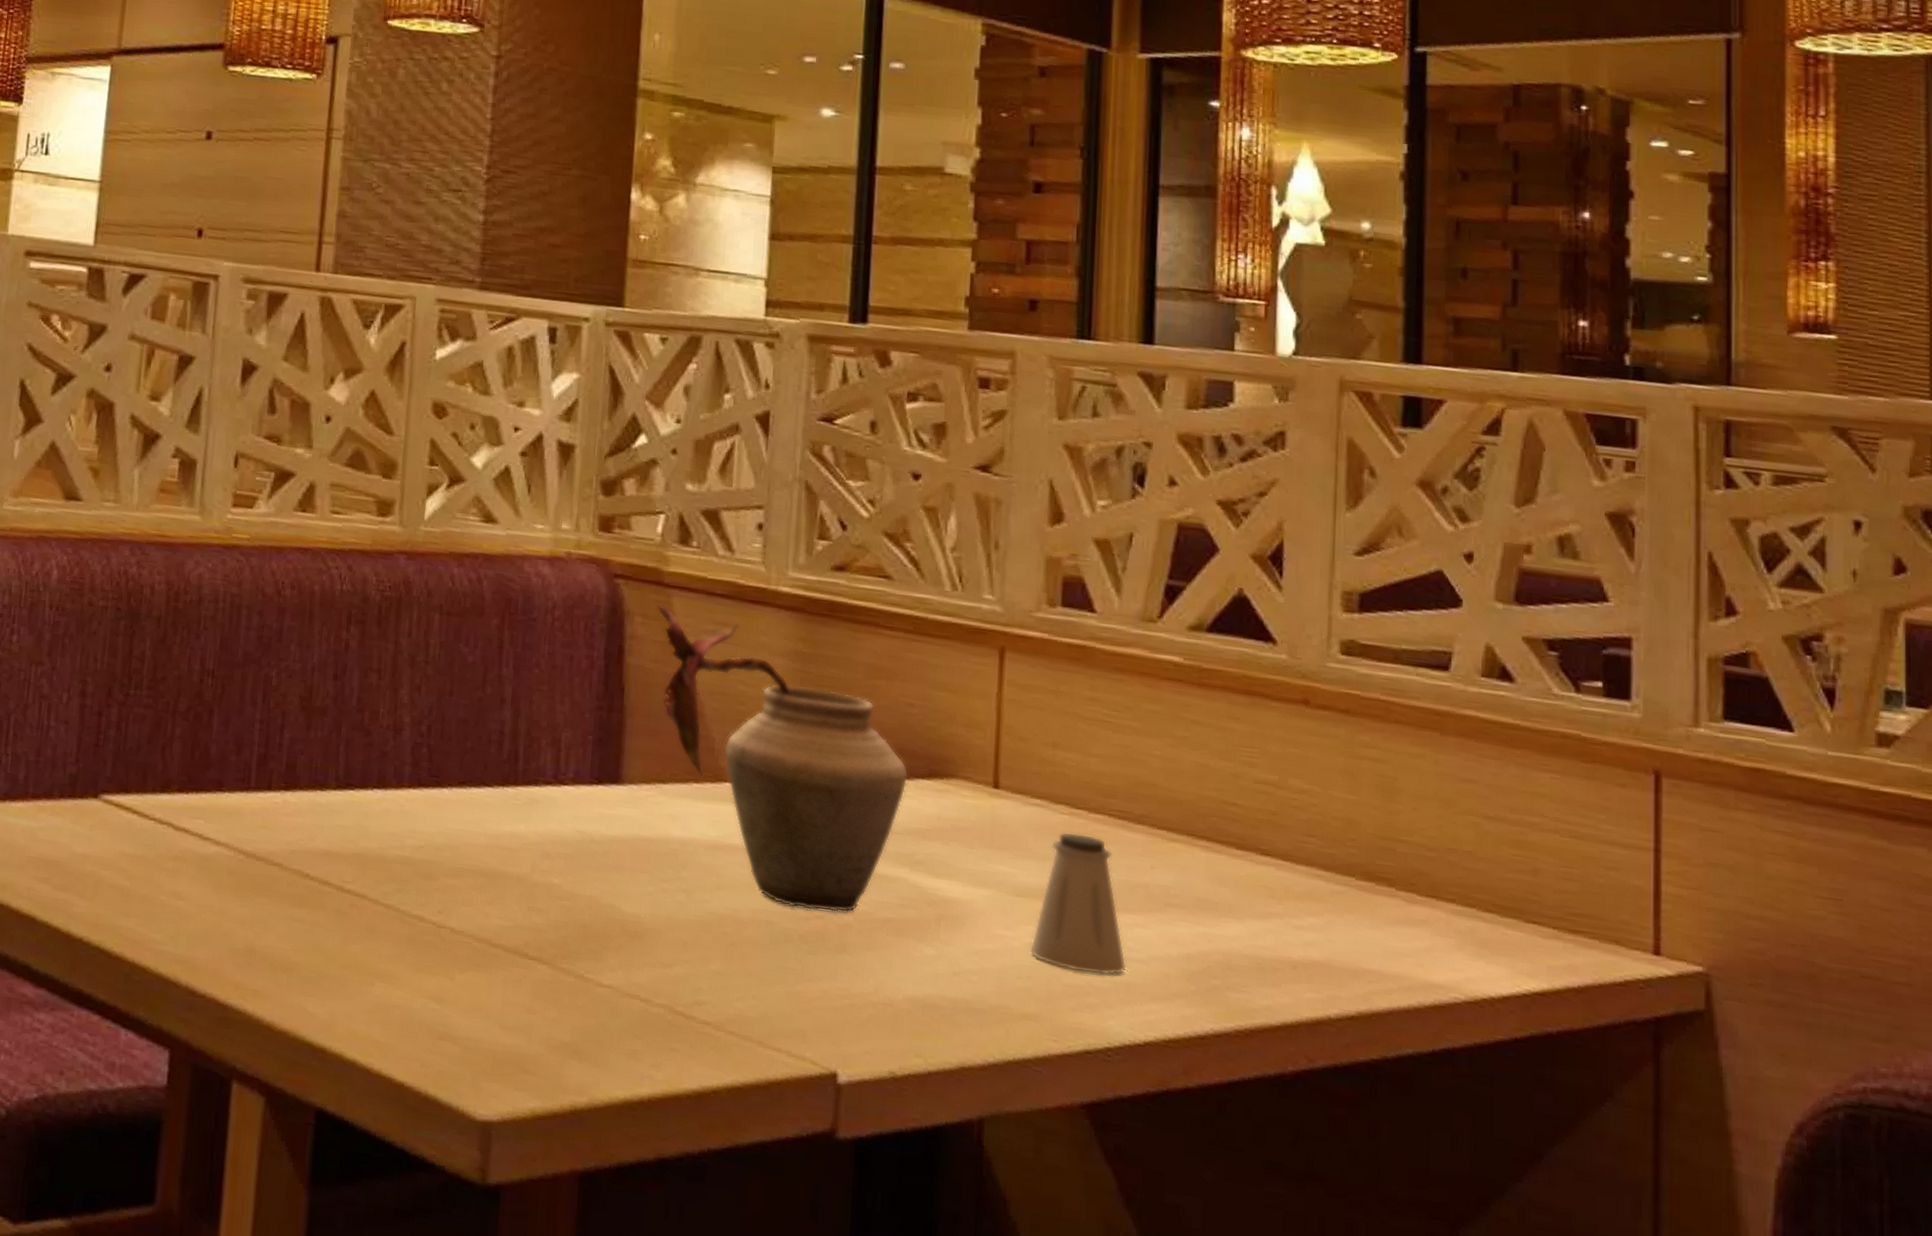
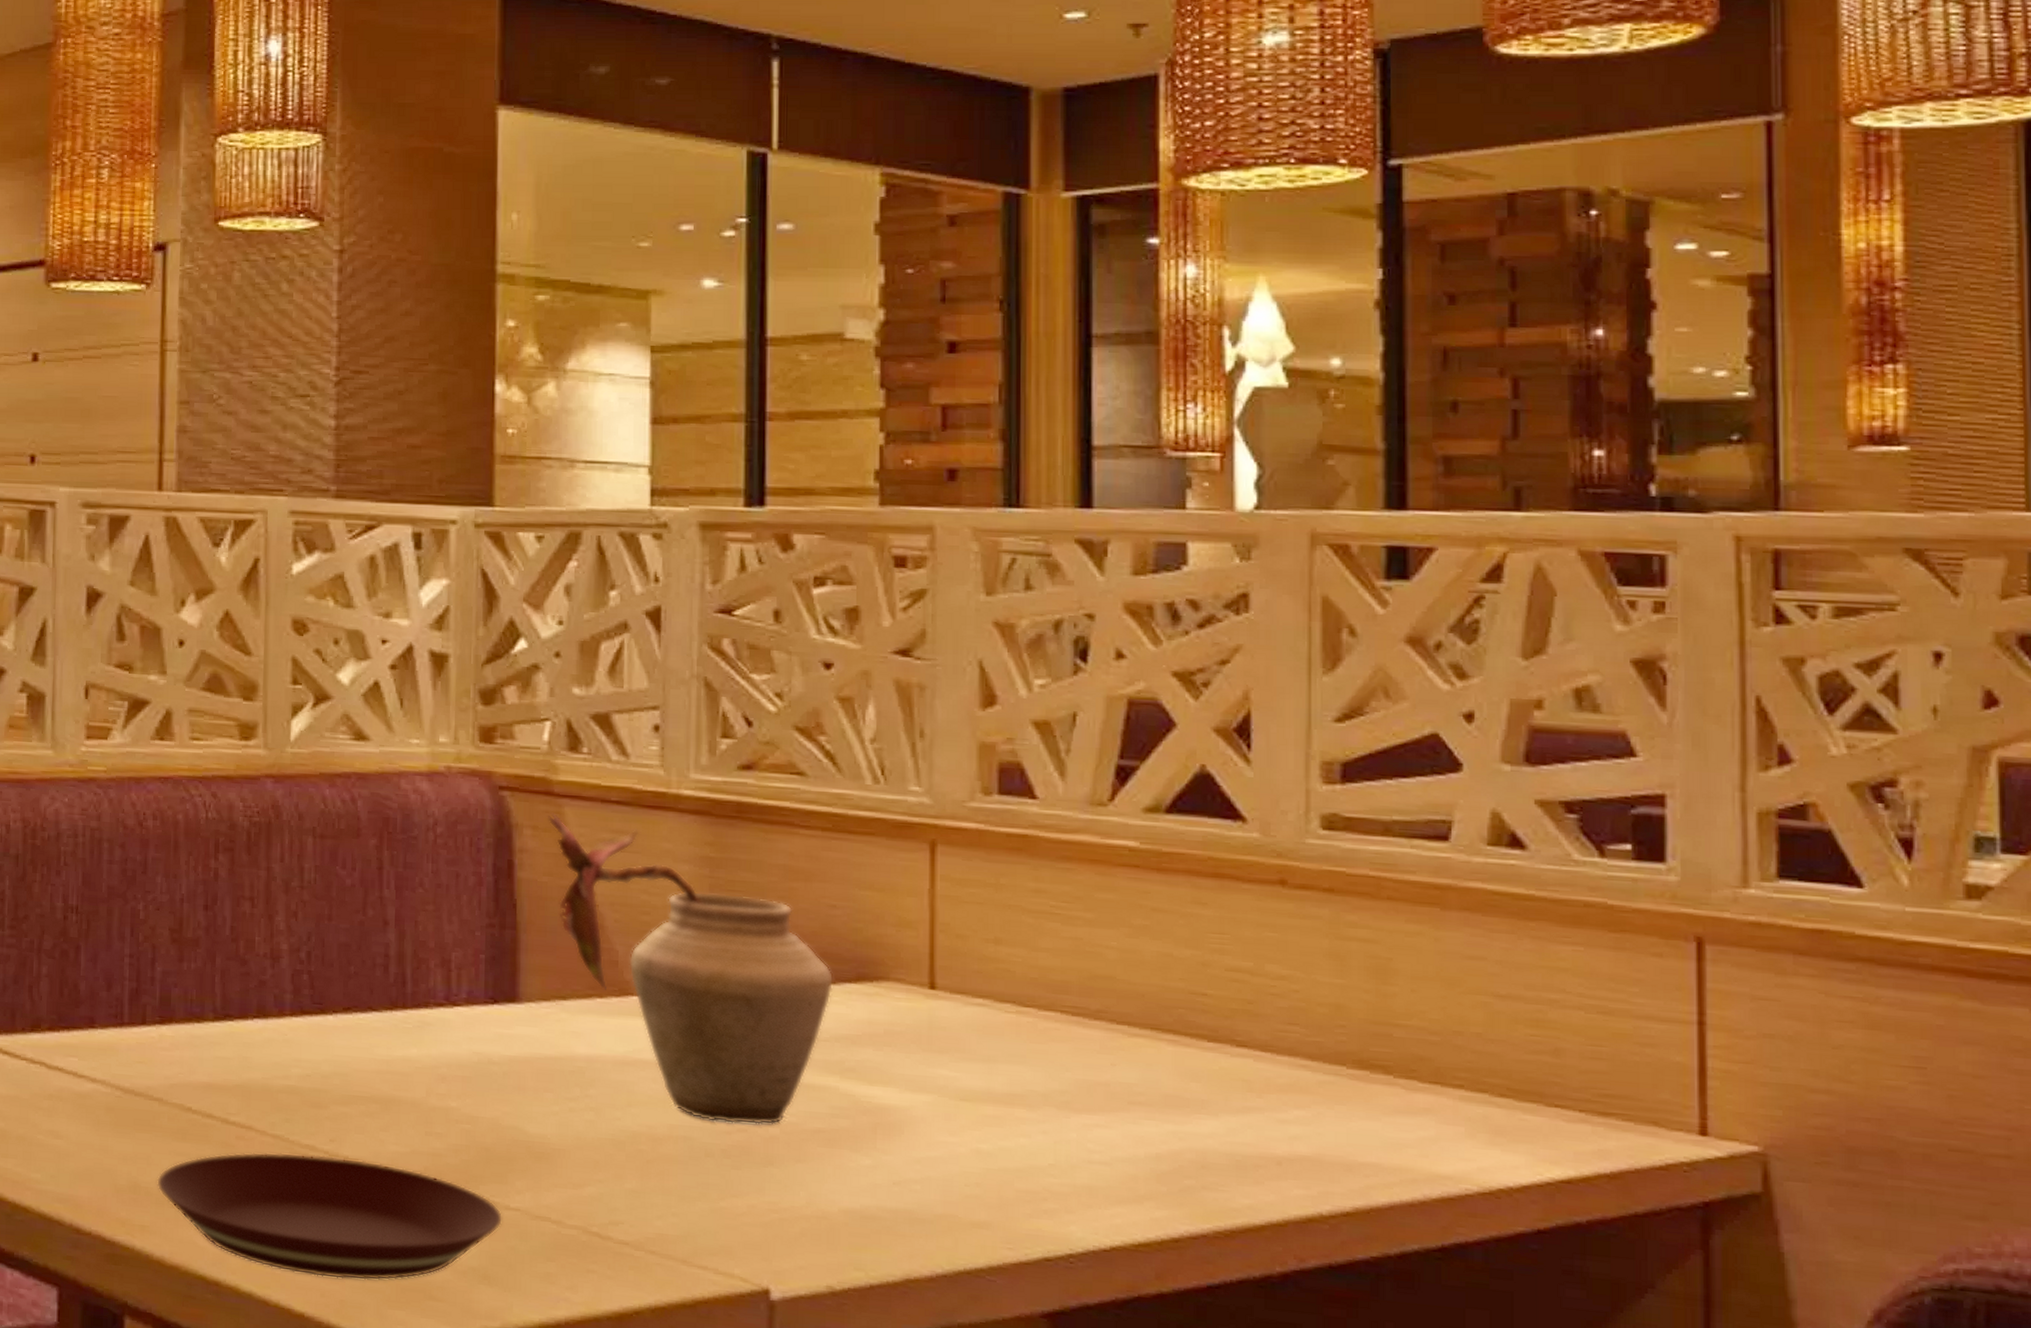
plate: none [271,920,596,1053] -> present [157,1152,503,1281]
saltshaker: present [1029,831,1127,976] -> none [977,1031,1087,1180]

